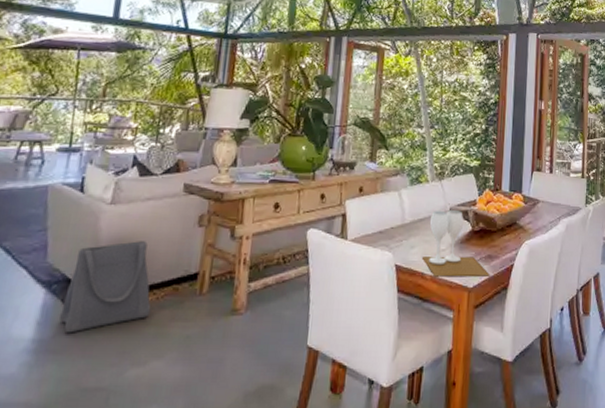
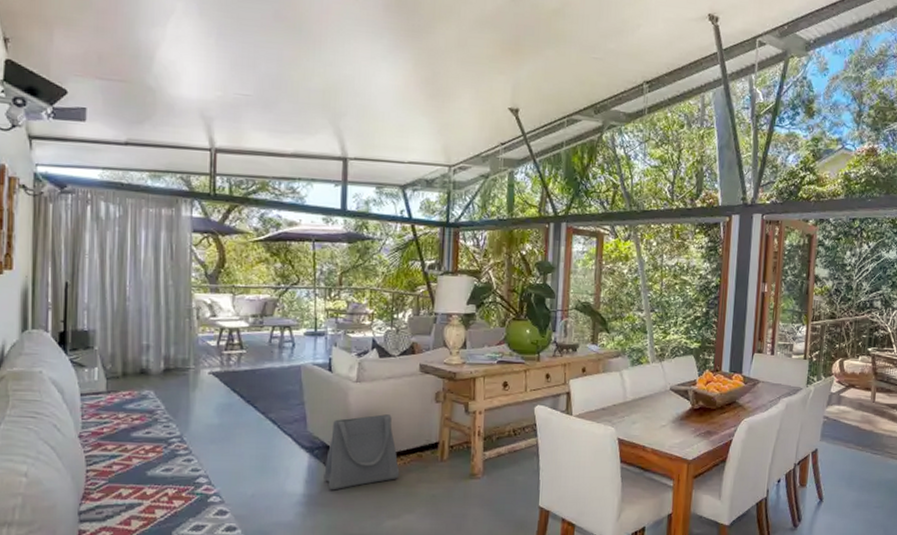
wineglass: present [423,210,490,277] -> none [644,389,709,450]

